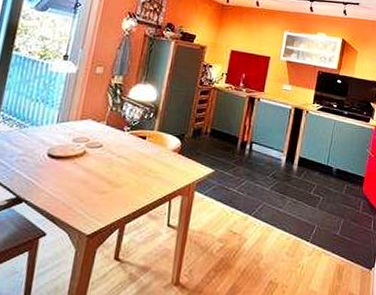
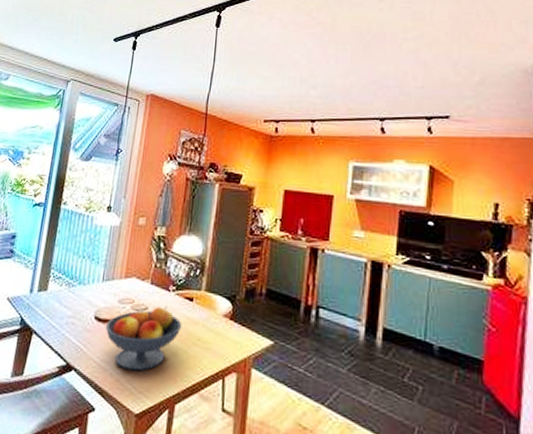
fruit bowl: none [58,143,135,199] -> present [105,306,182,371]

